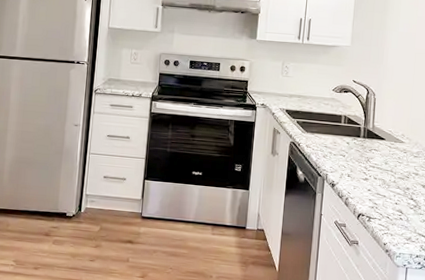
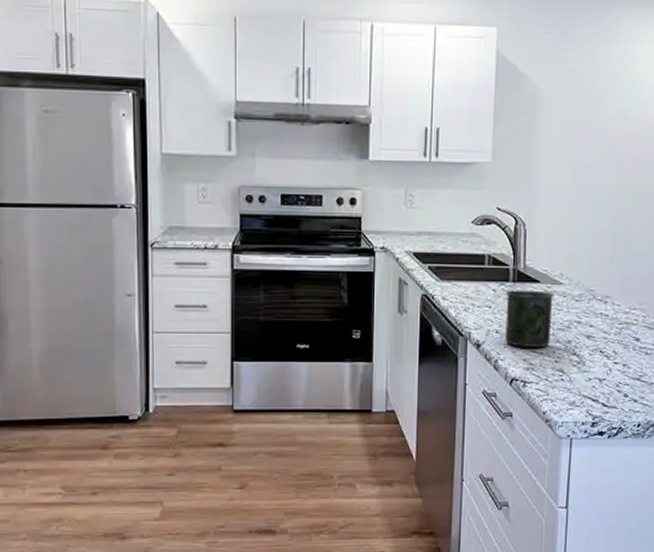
mug: none [355,144,397,191] -> present [505,290,555,347]

